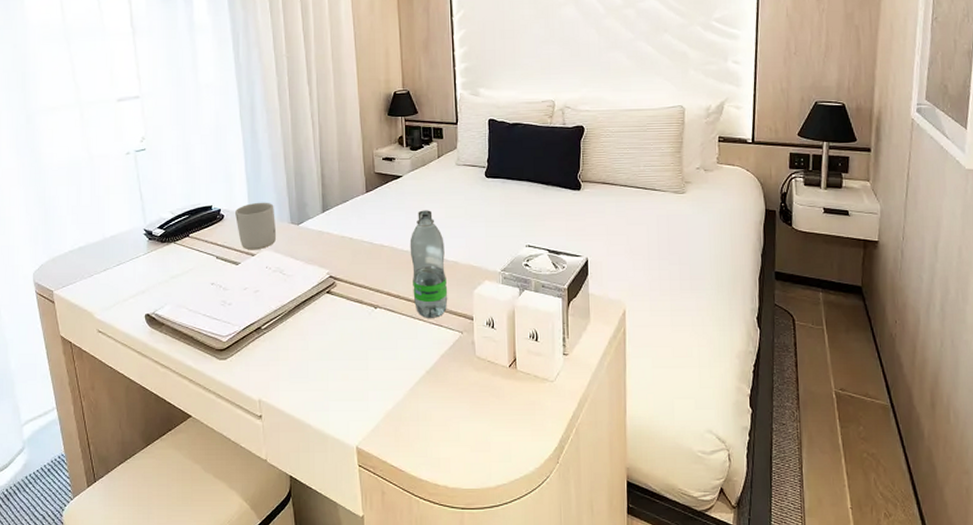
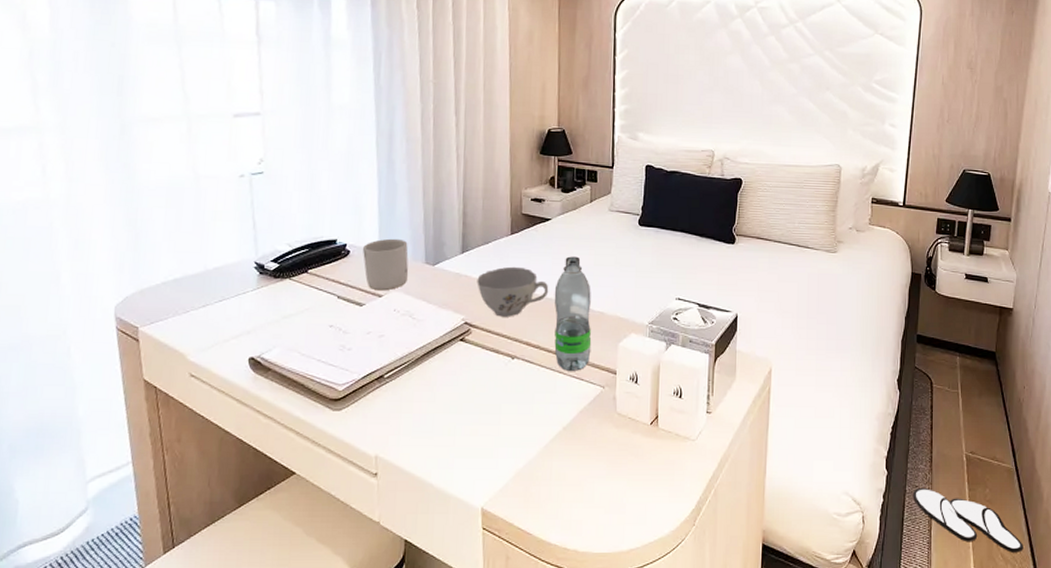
teacup: none [338,222,405,270] -> present [477,266,549,317]
slippers: none [781,425,905,491] -> present [913,487,1023,553]

